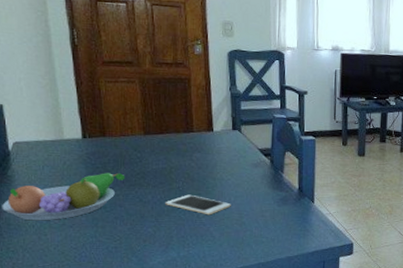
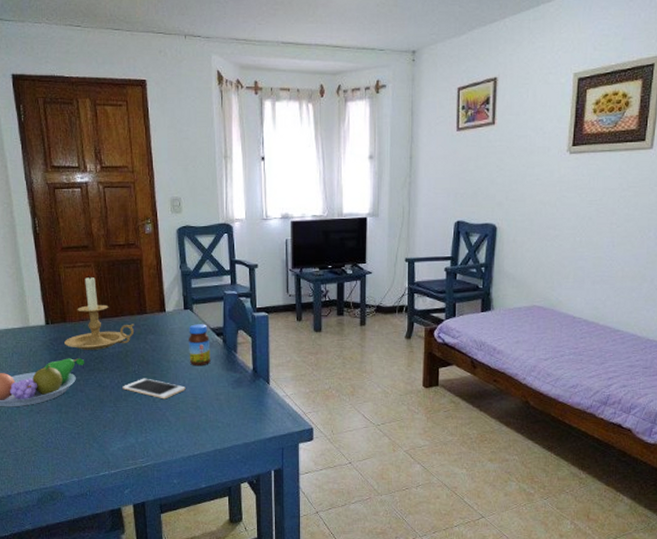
candle holder: none [103,91,180,166] -> present [64,275,135,350]
jar: none [235,144,258,185] -> present [188,324,211,366]

